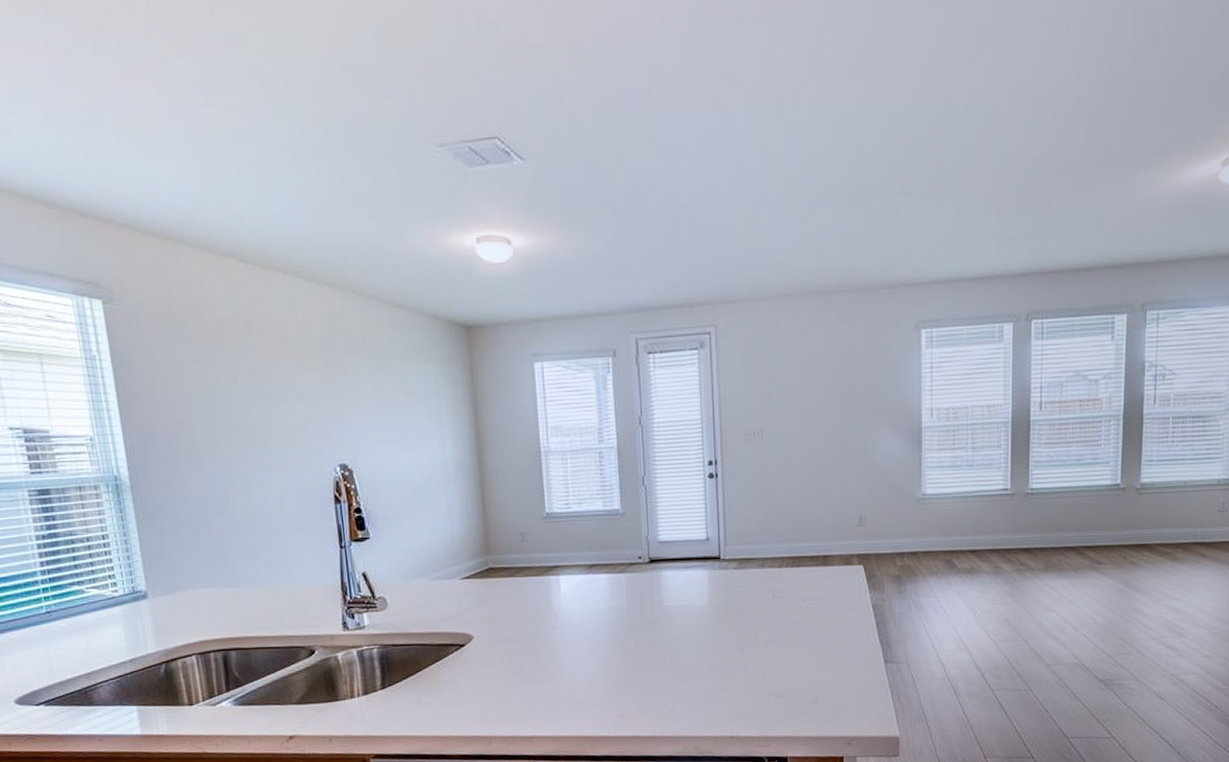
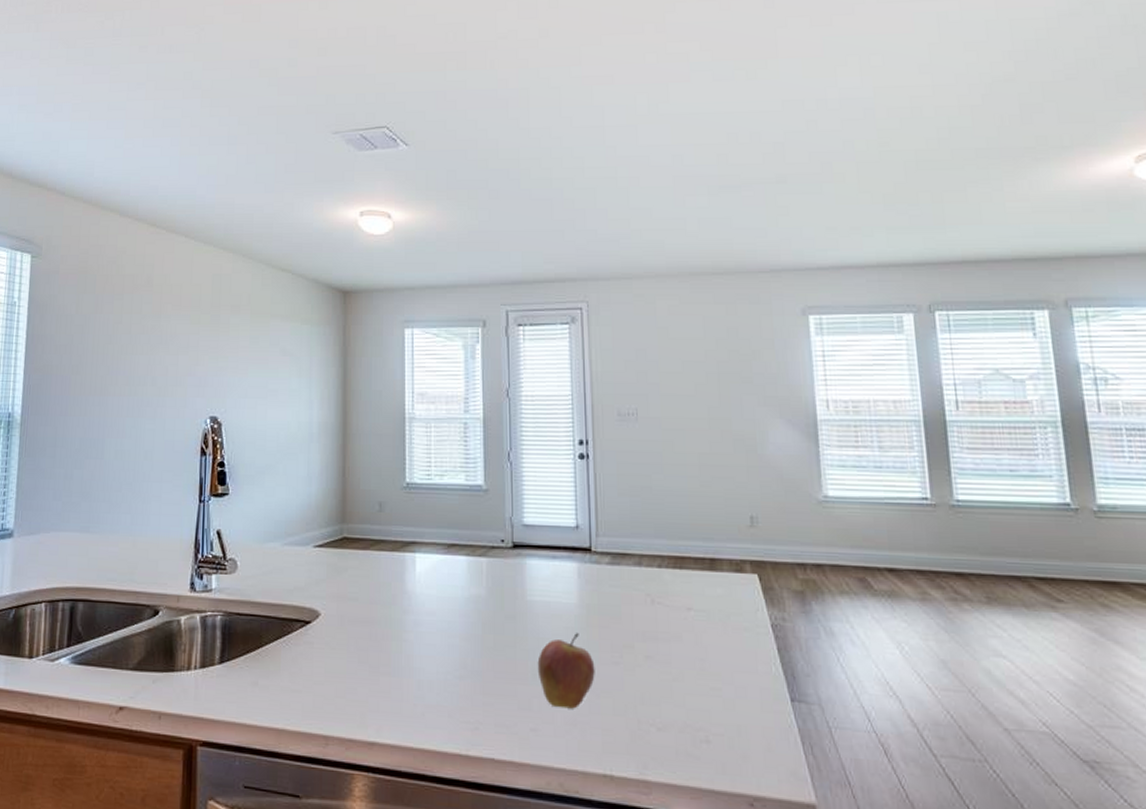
fruit: none [674,629,724,690] -> present [537,633,595,709]

